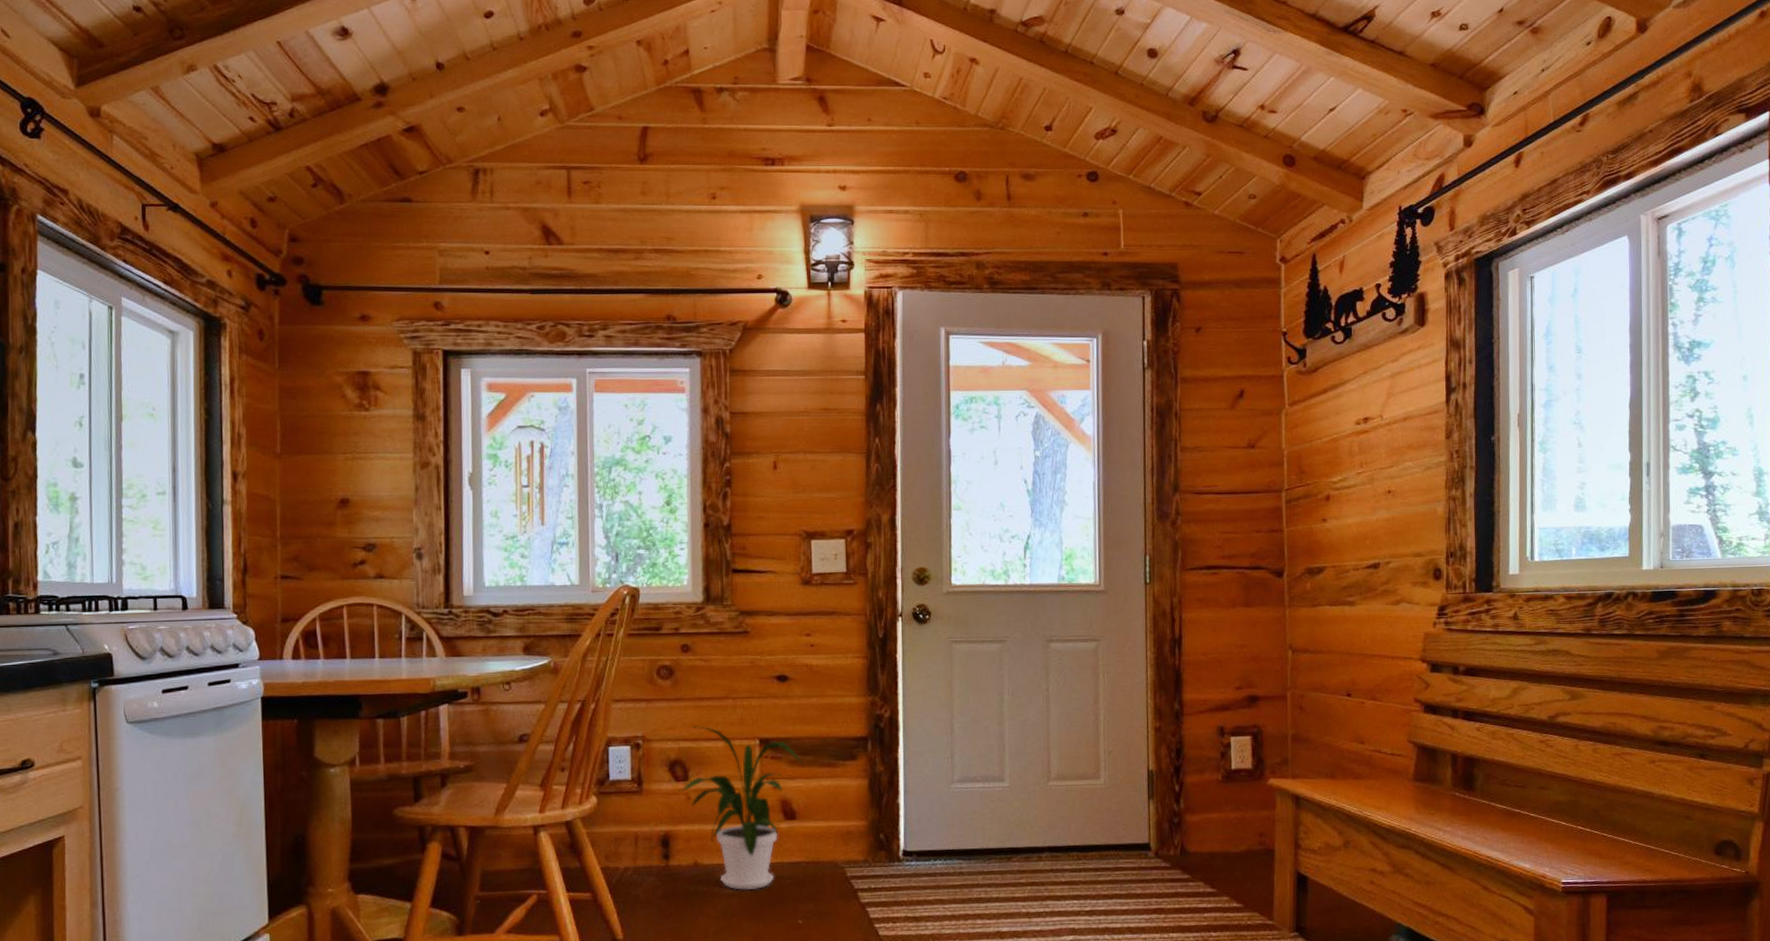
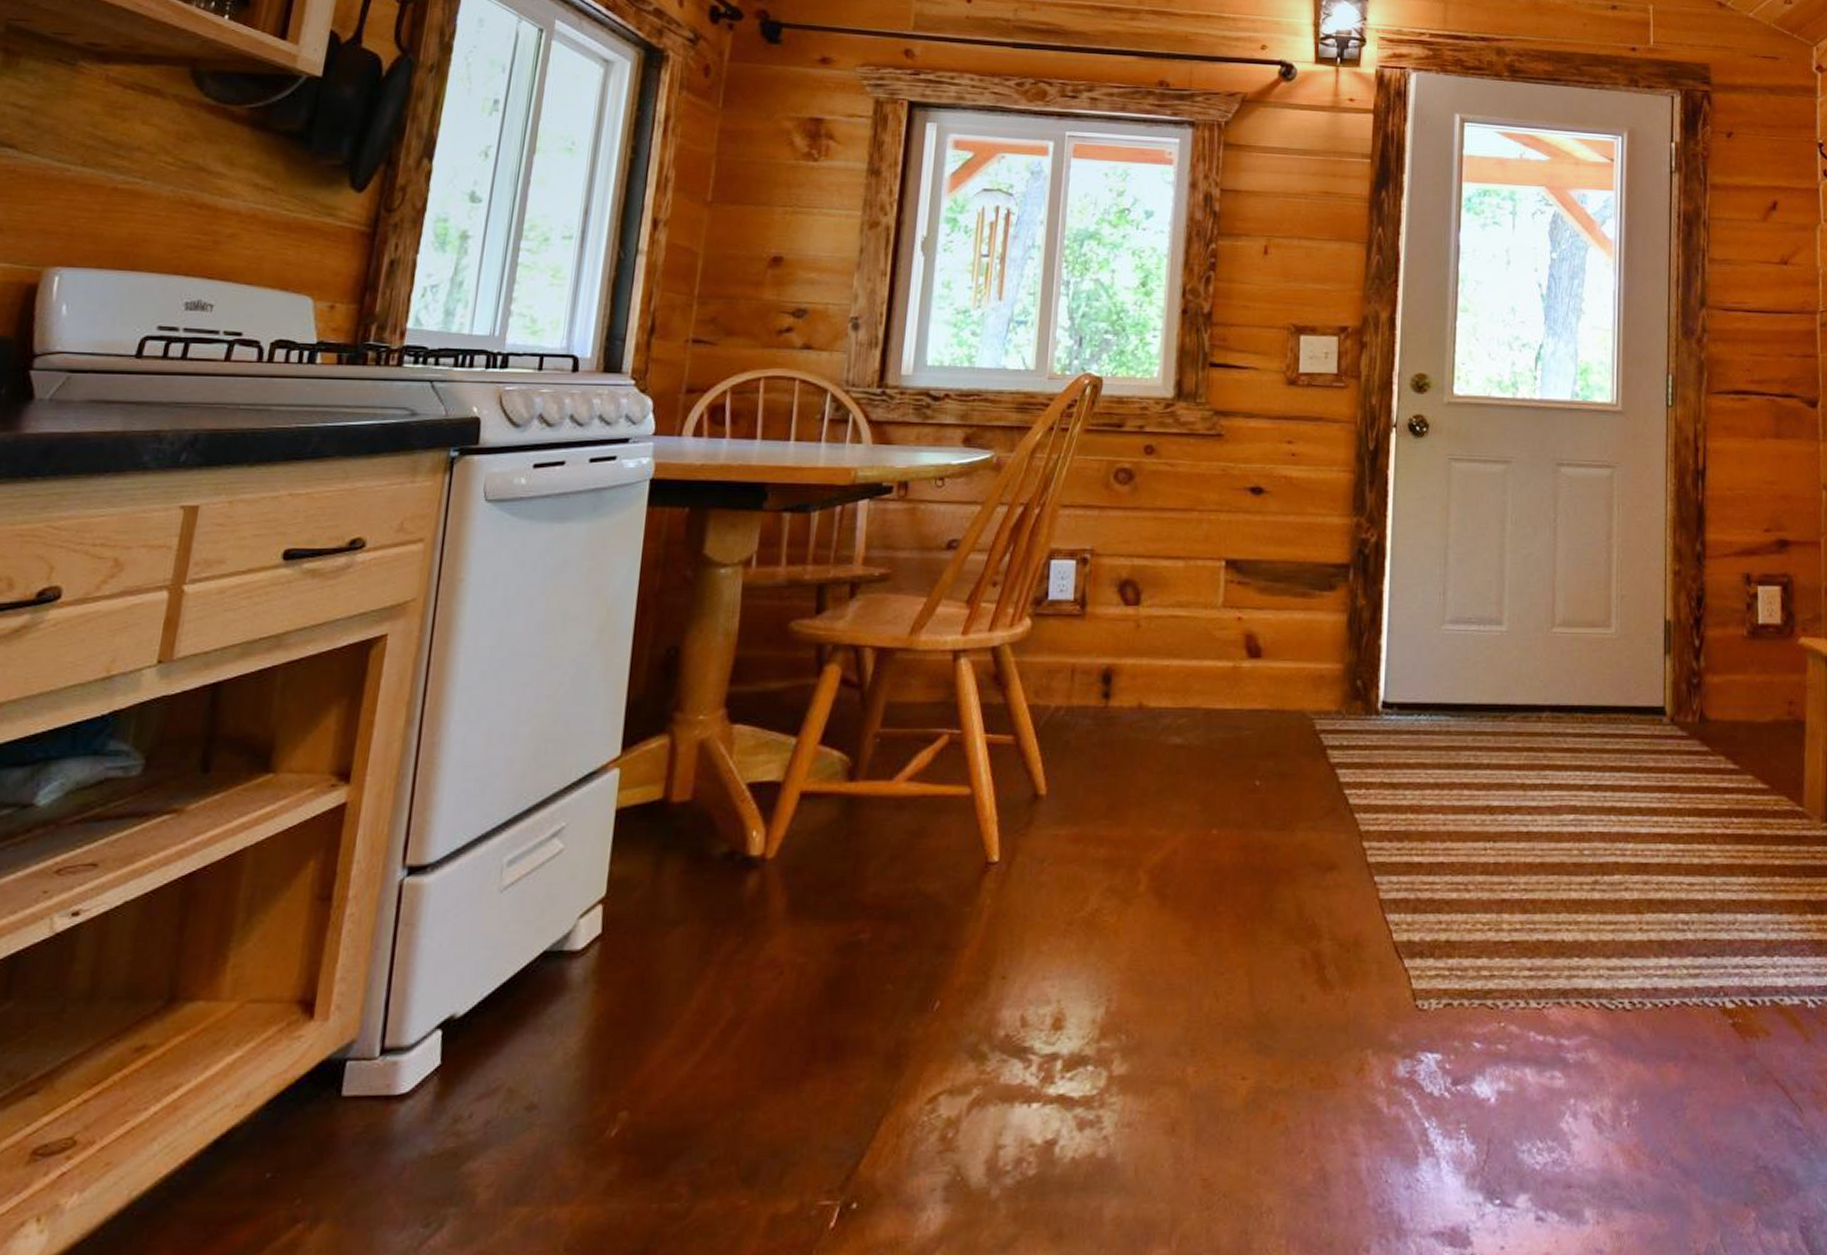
house plant: present [679,726,803,891] -> none [1128,540,1274,742]

